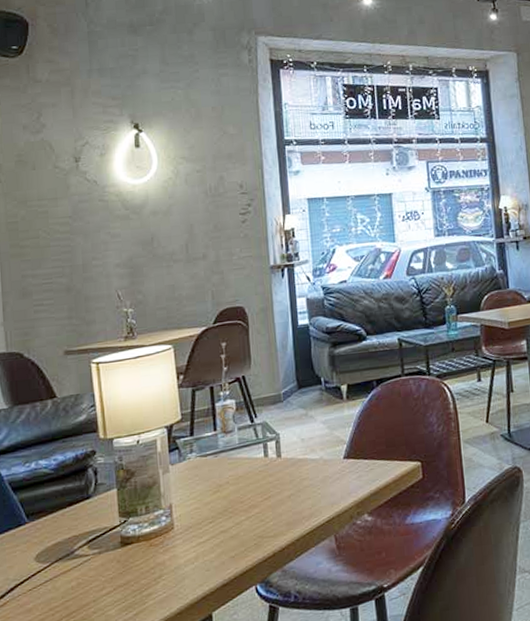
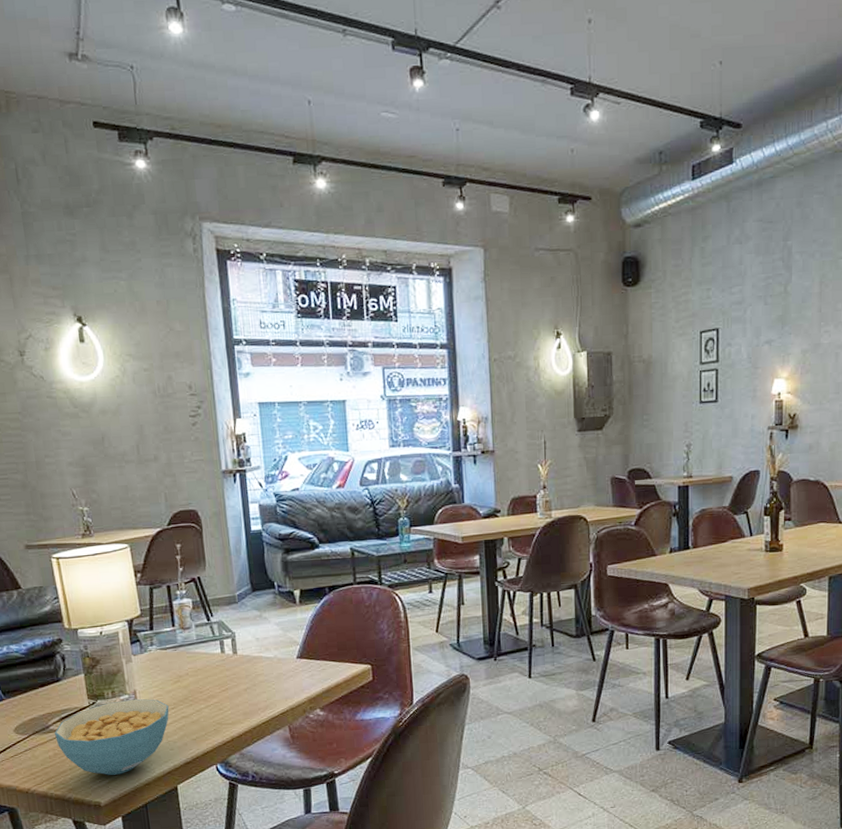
cereal bowl: none [80,513,207,606] -> present [55,698,169,775]

